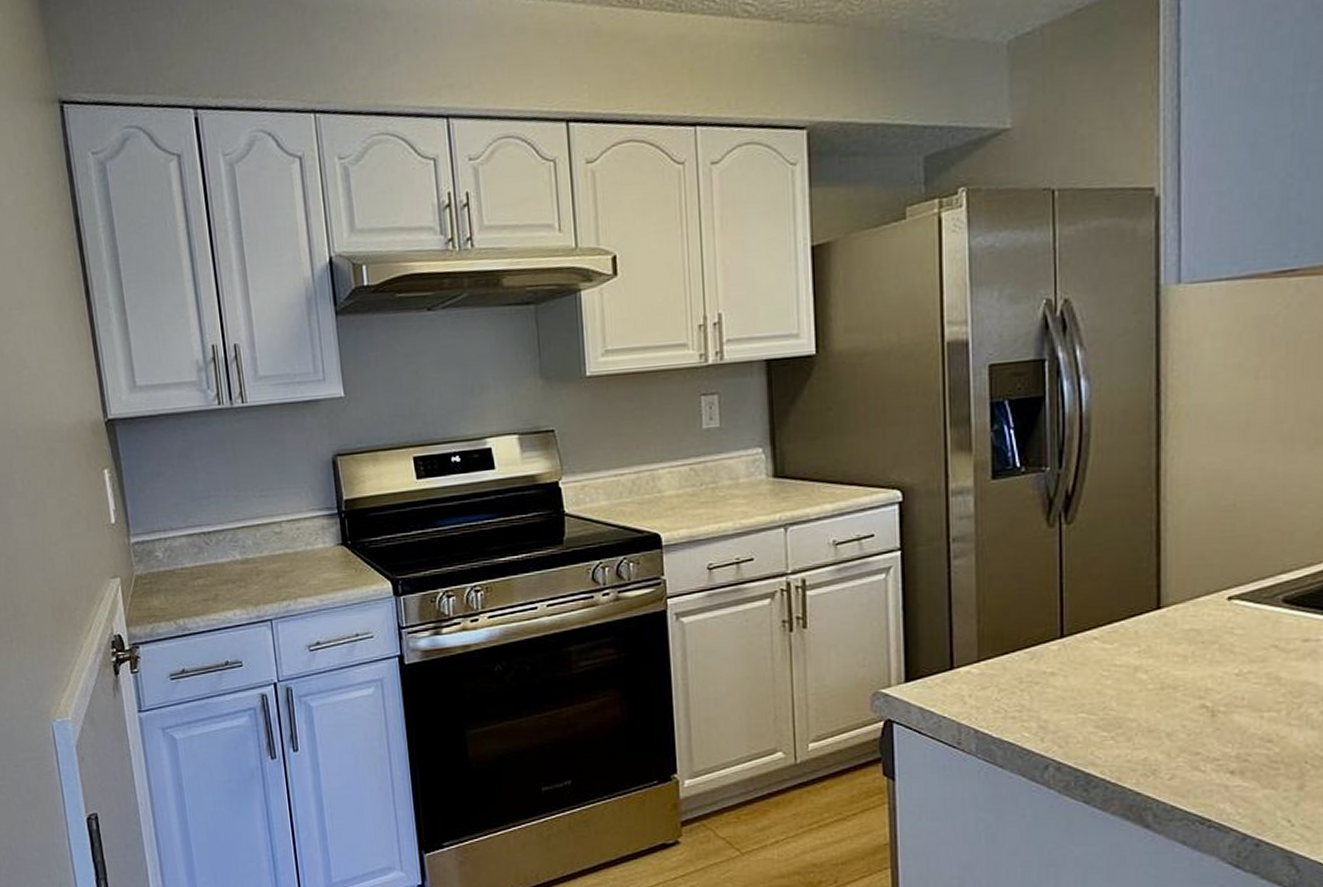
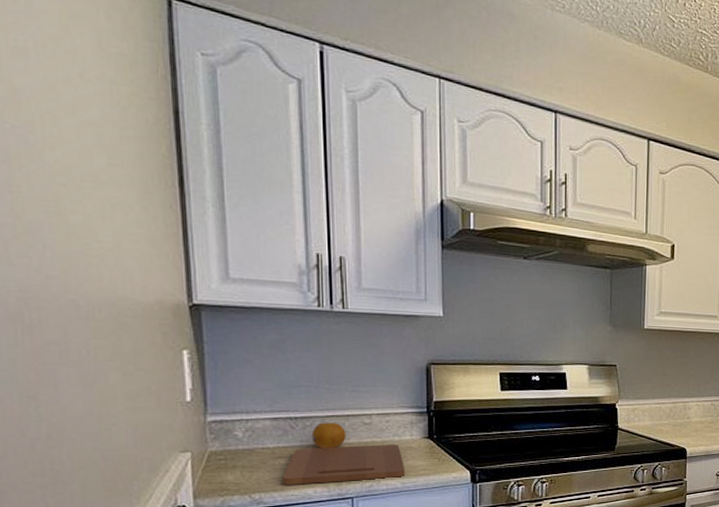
cutting board: none [202,555,322,608] -> present [282,444,406,485]
fruit: none [225,534,259,565] -> present [311,422,346,449]

